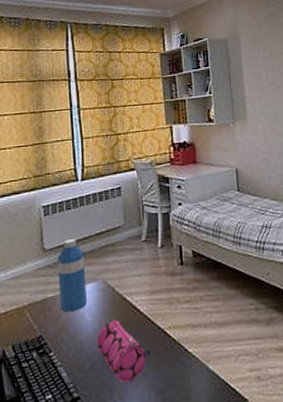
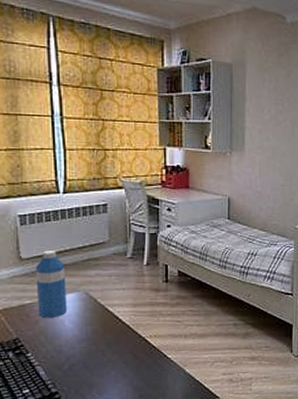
pencil case: present [96,320,151,383] -> none [76,327,131,381]

